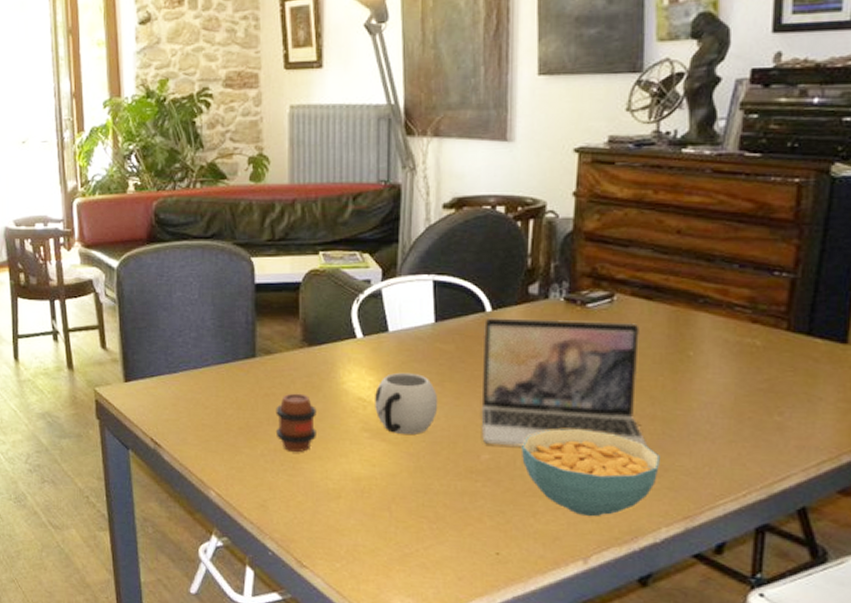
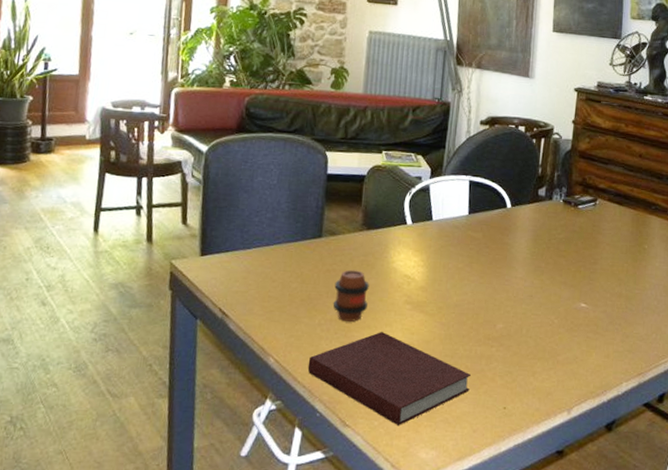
notebook: none [253,463,451,570] -> present [307,332,471,427]
mug: present [375,372,438,434] -> none [417,254,467,307]
laptop: present [481,318,648,447] -> none [498,212,616,318]
cereal bowl: present [521,428,660,517] -> none [526,303,623,375]

